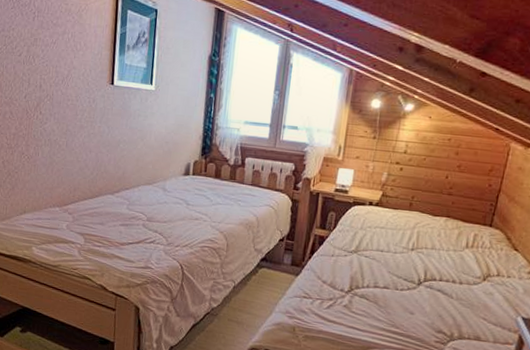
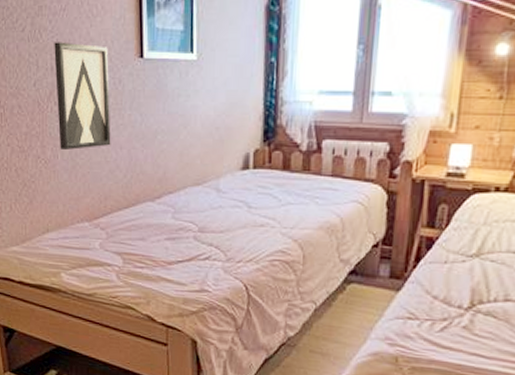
wall art: none [41,66,87,150] -> present [54,42,111,151]

